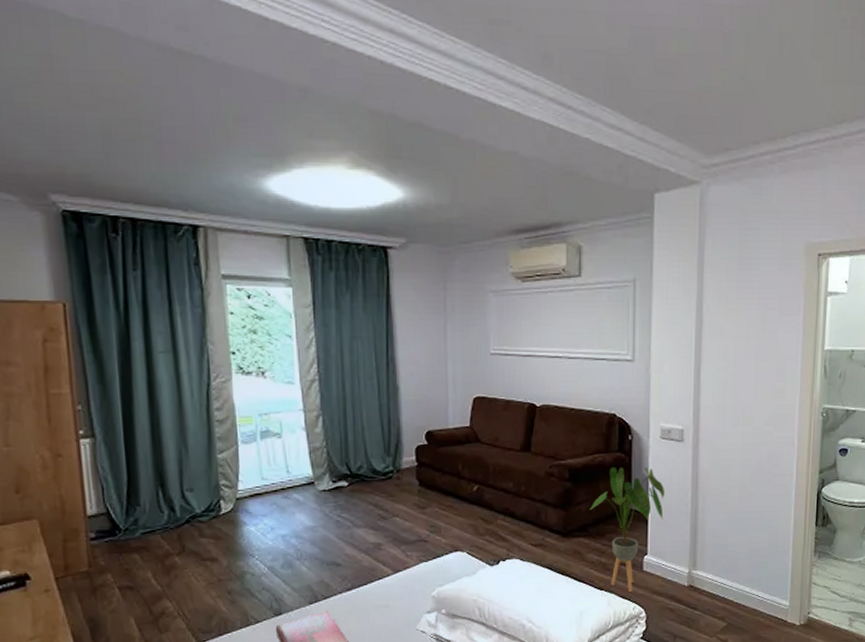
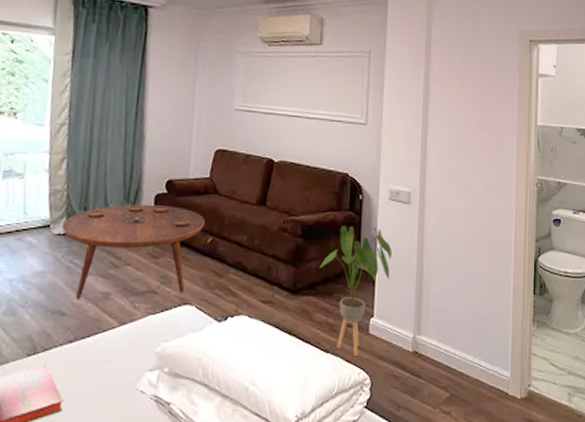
coffee table: none [326,456,469,551] -> present [62,204,205,299]

